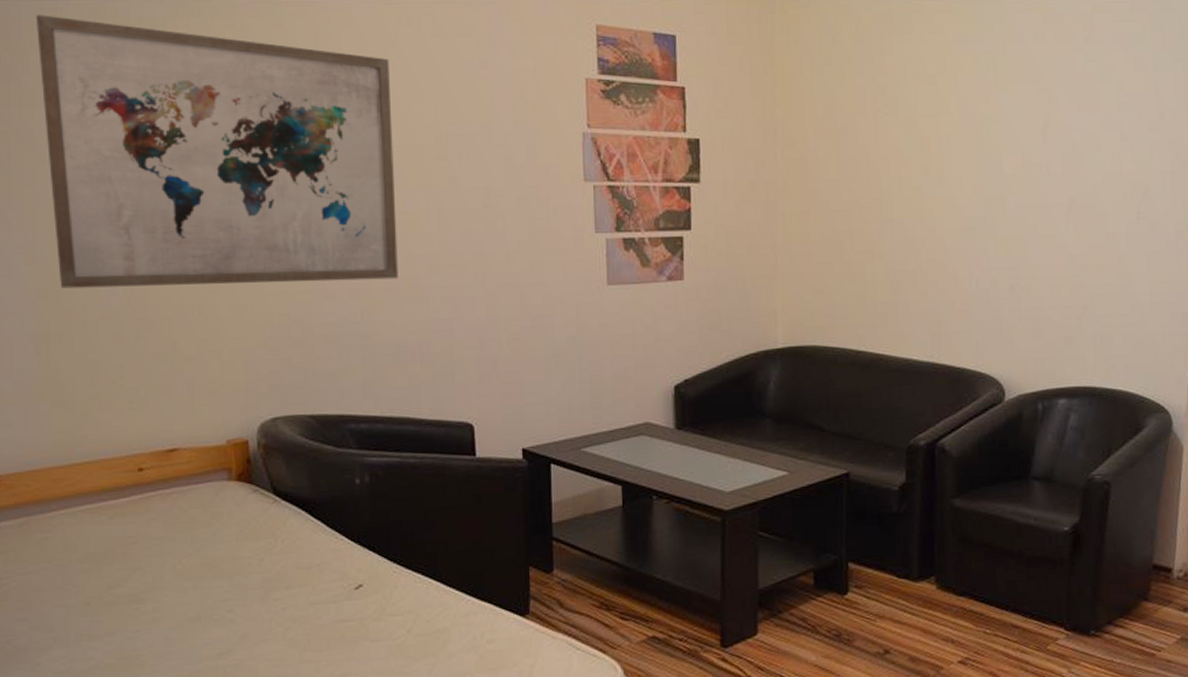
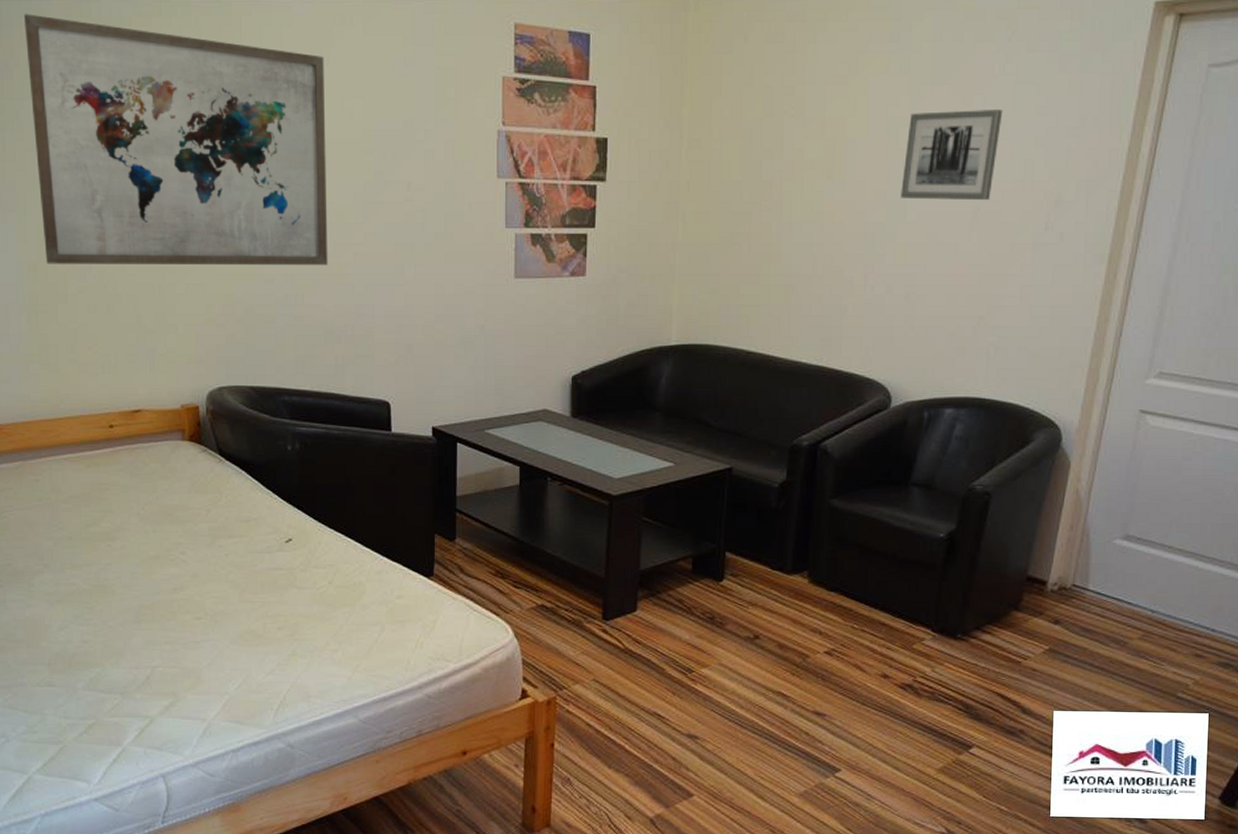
wall art: none [997,106,1087,193] -> present [901,110,1003,201]

